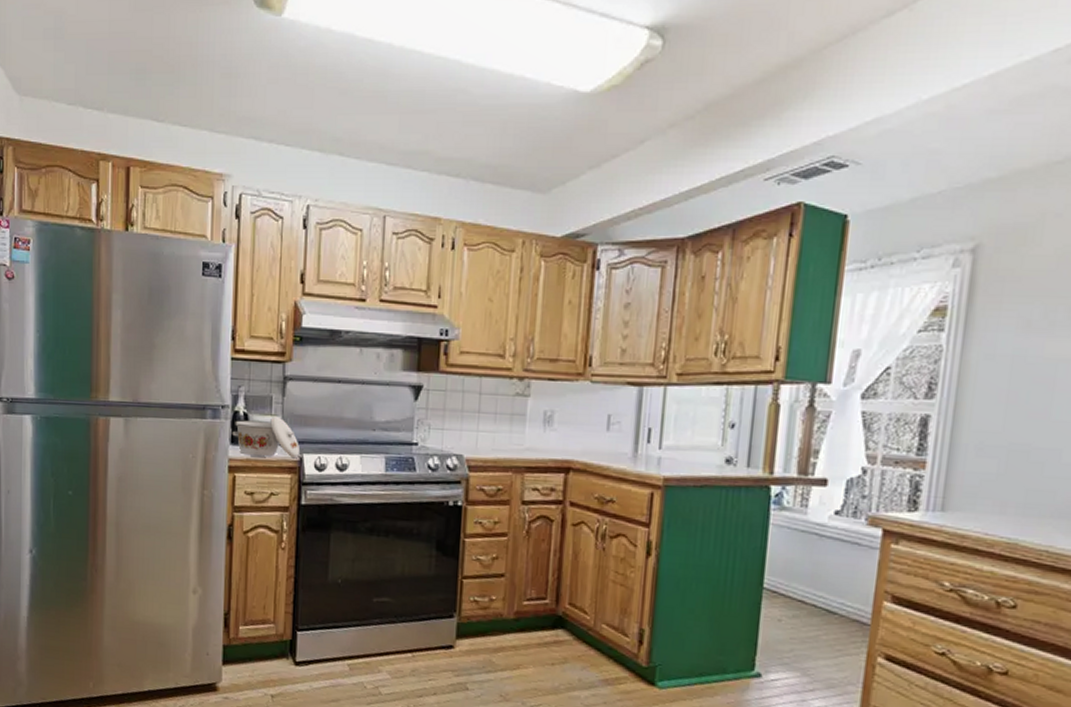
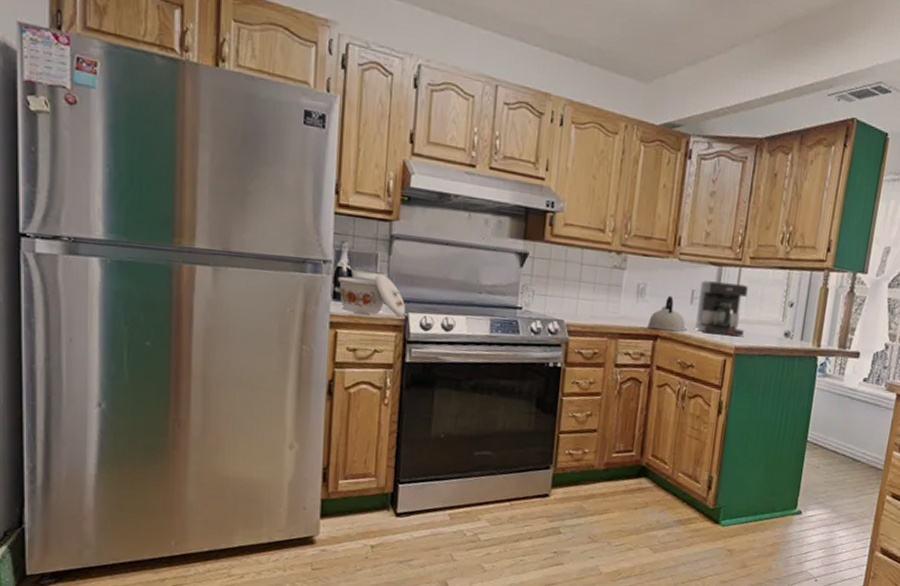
kettle: none [556,422,603,463] -> present [647,295,686,332]
coffee maker: none [613,403,676,466] -> present [694,280,748,337]

